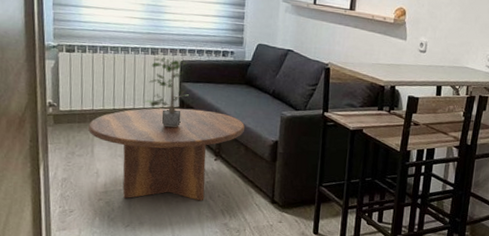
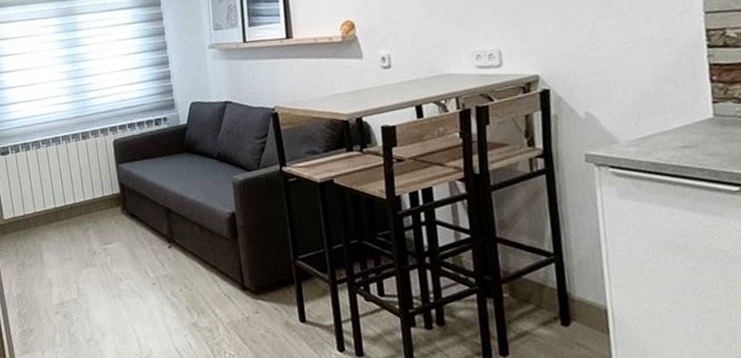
coffee table: present [88,107,245,201] -> none [33,190,195,308]
potted plant: present [143,57,189,128] -> none [82,138,128,219]

